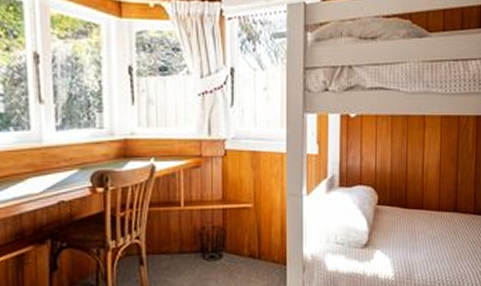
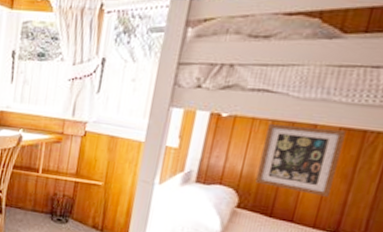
picture frame: none [388,118,446,180] -> present [255,123,347,197]

